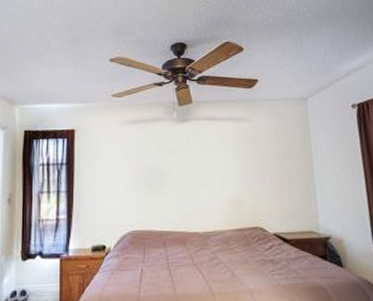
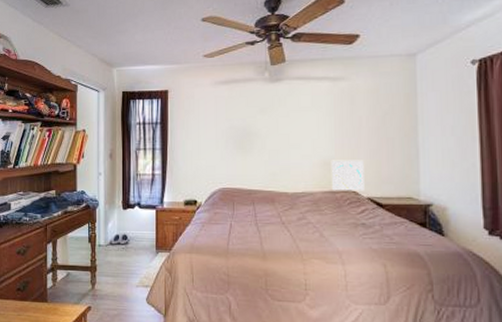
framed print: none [238,196,270,229] -> present [331,160,364,191]

